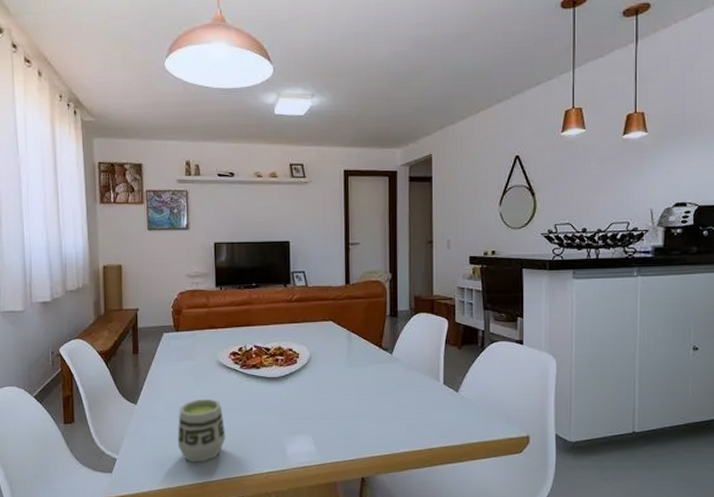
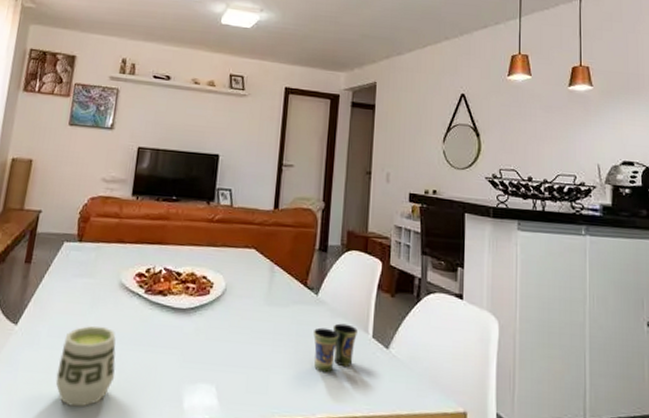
cup: none [392,375,430,417] -> present [314,323,358,373]

